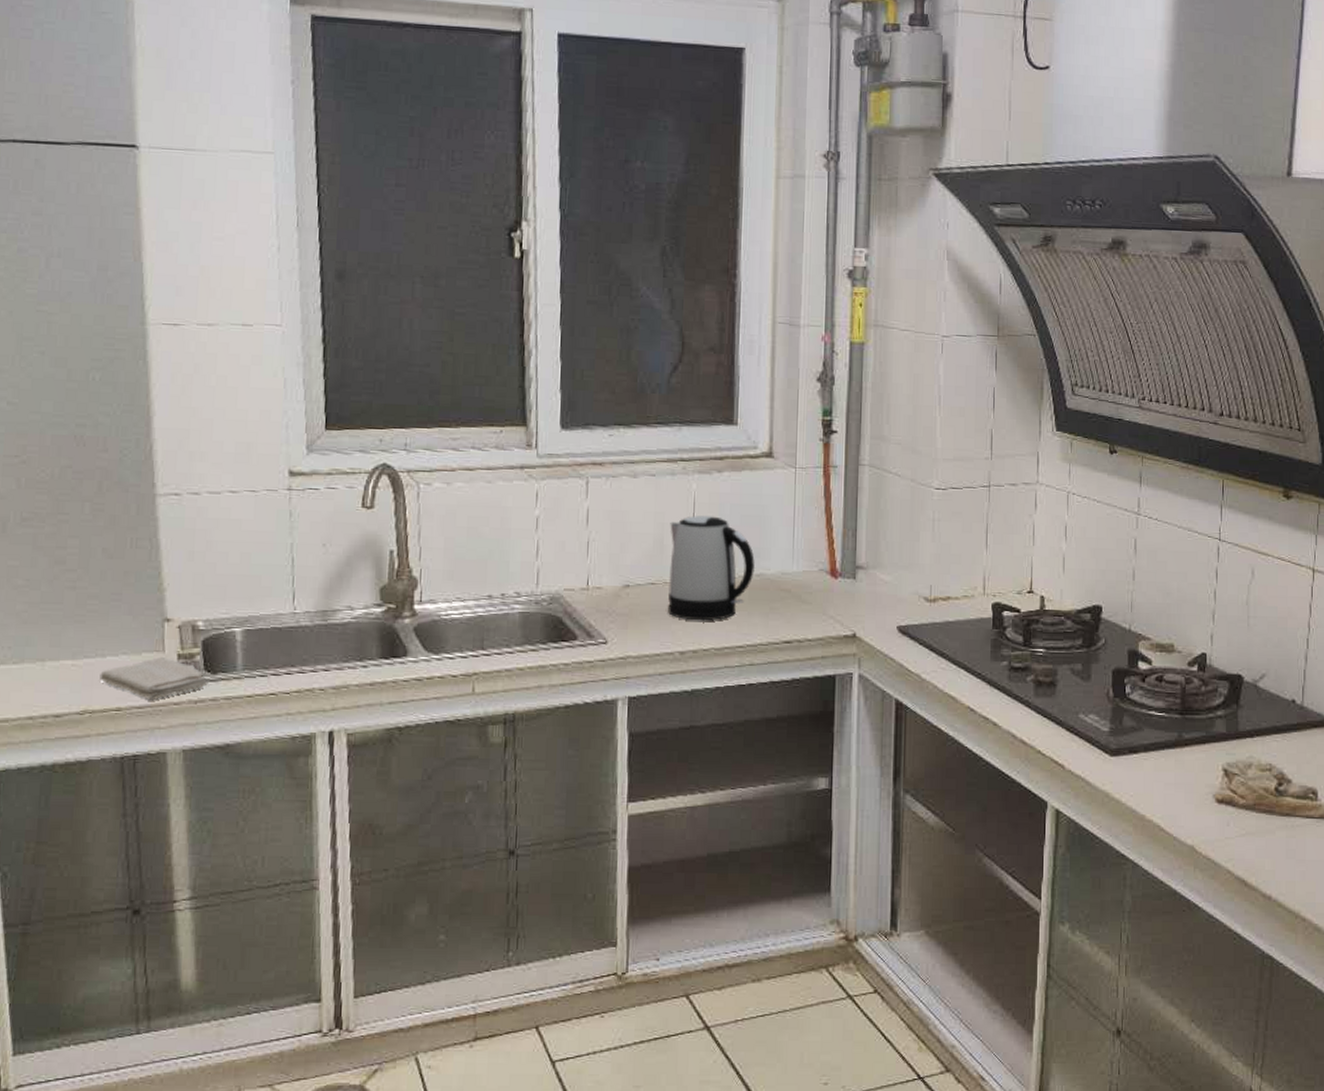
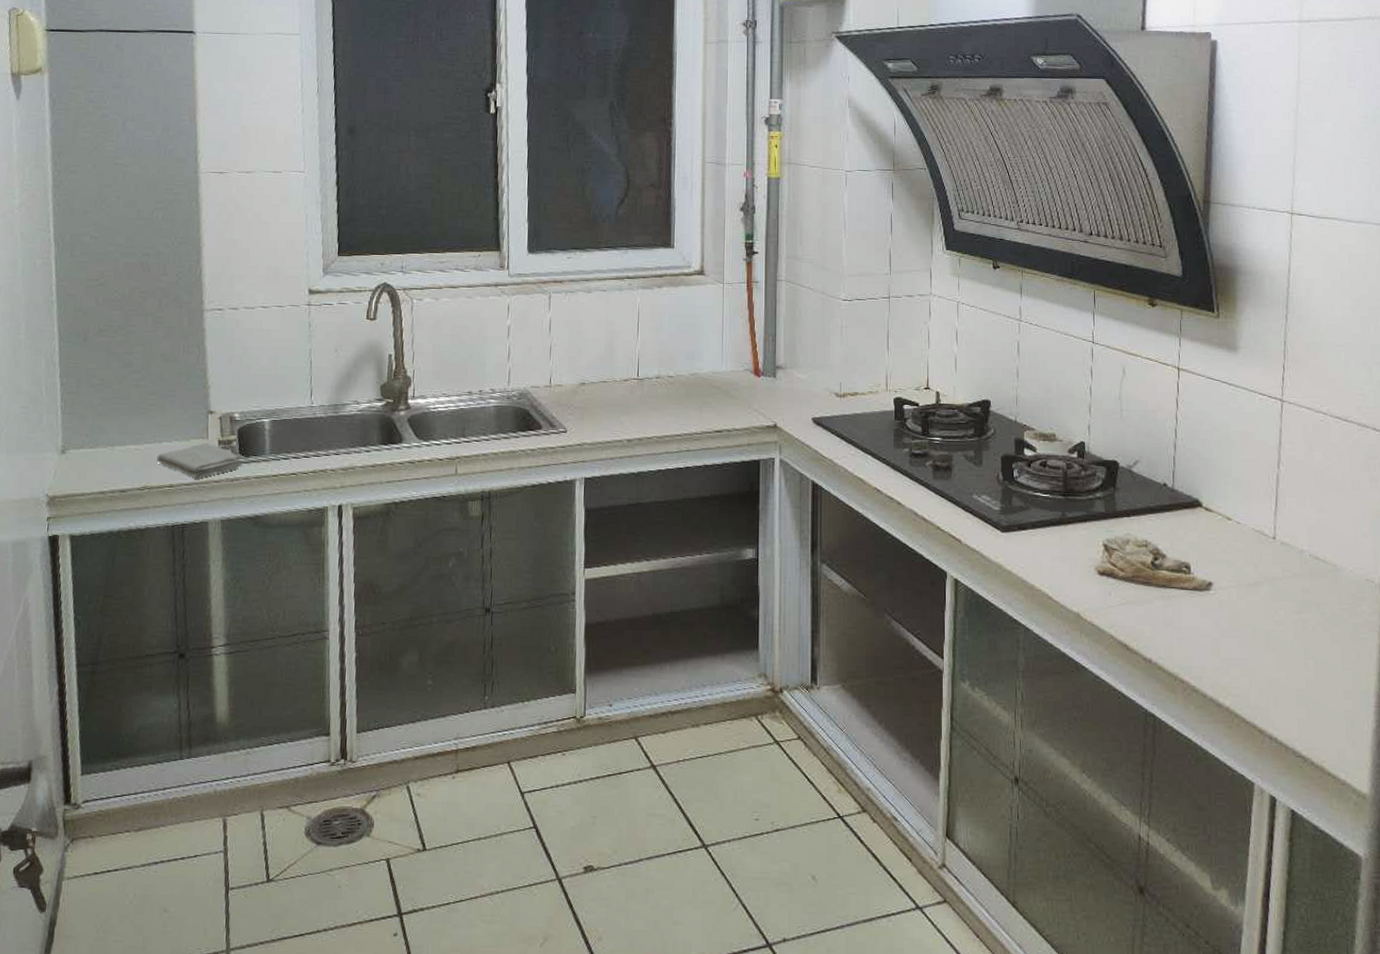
kettle: present [667,515,756,621] -> none [616,324,691,413]

